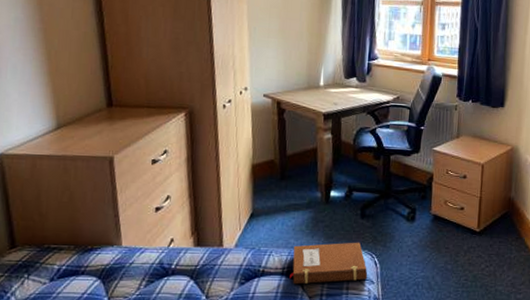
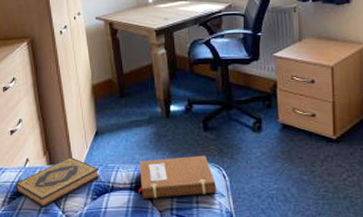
hardback book: none [155,238,251,292] -> present [15,156,100,208]

